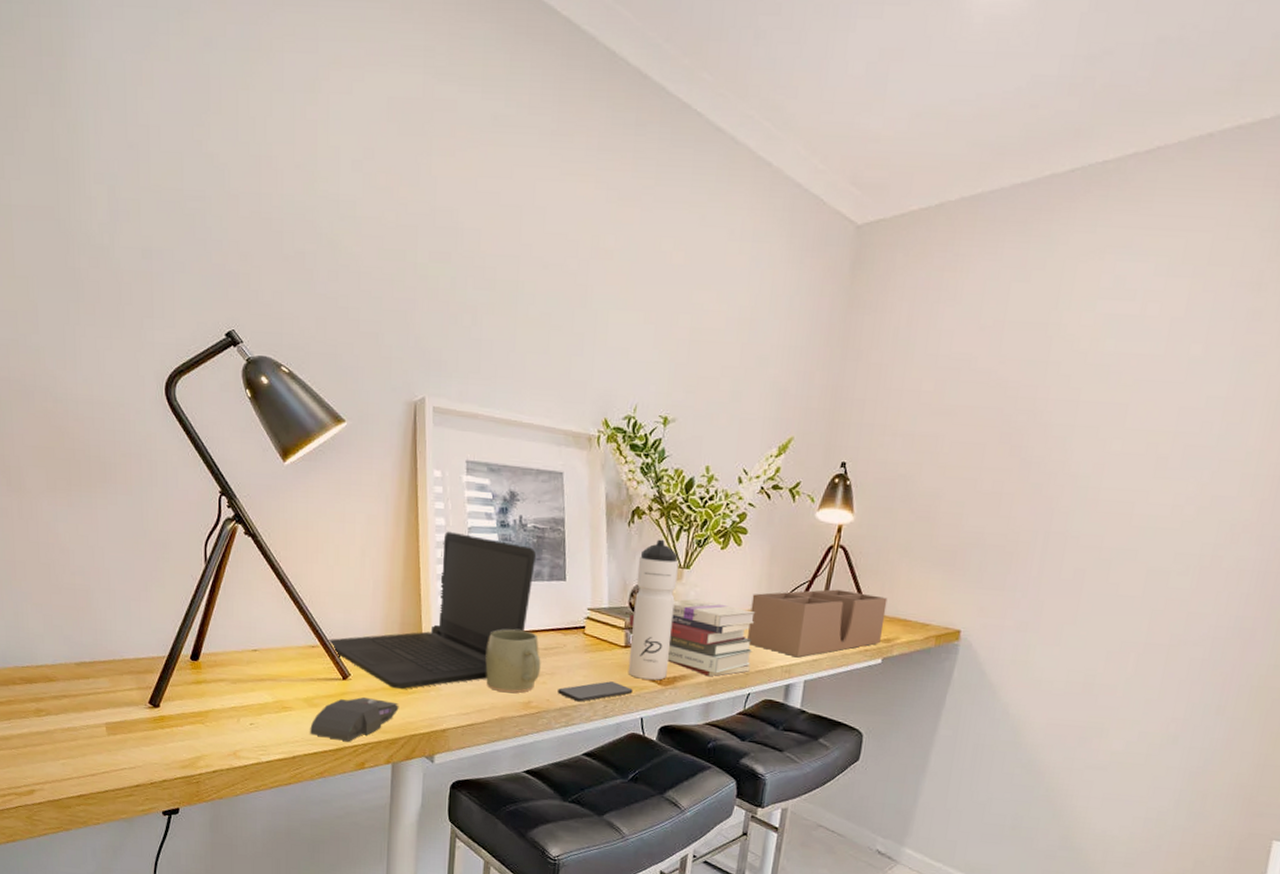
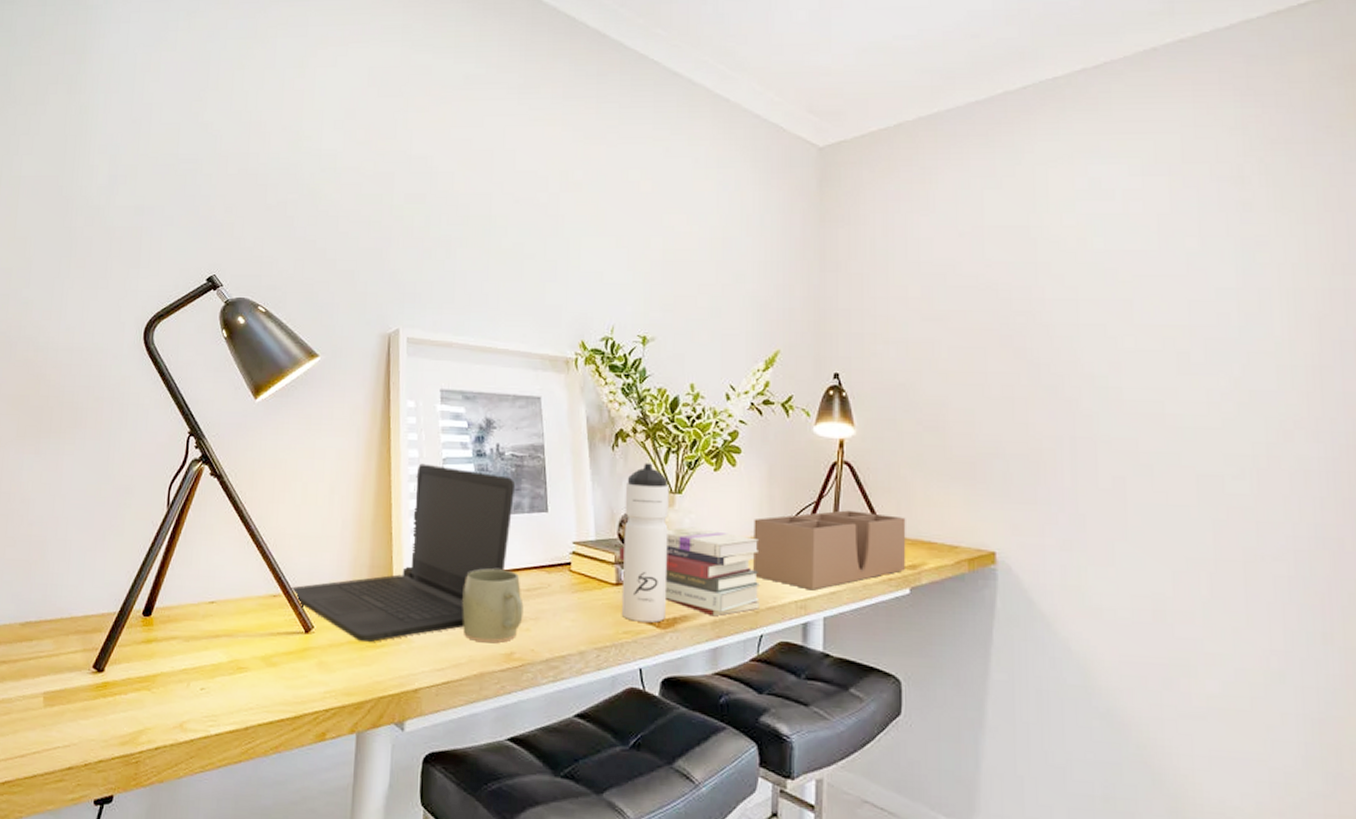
computer mouse: present [310,697,399,741] -> none [266,653,366,707]
smartphone: present [558,681,633,702] -> none [543,625,628,652]

